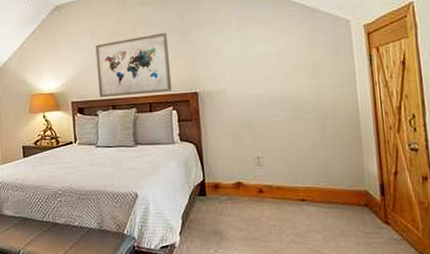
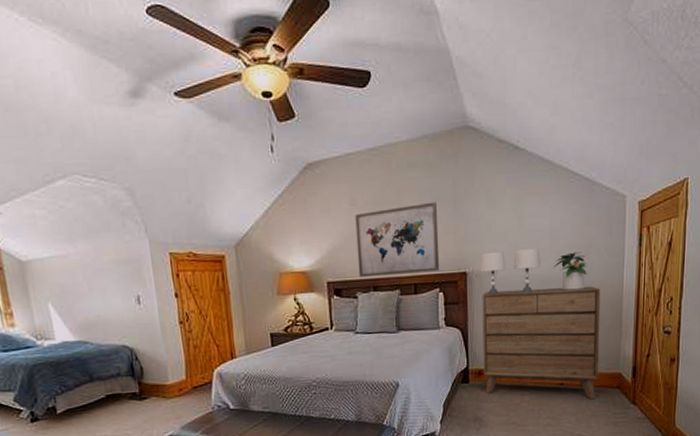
table lamp: none [210,69,270,112] -> present [480,248,540,295]
dresser: none [214,104,343,217] -> present [482,286,601,400]
potted plant: none [283,72,318,109] -> present [553,252,587,291]

